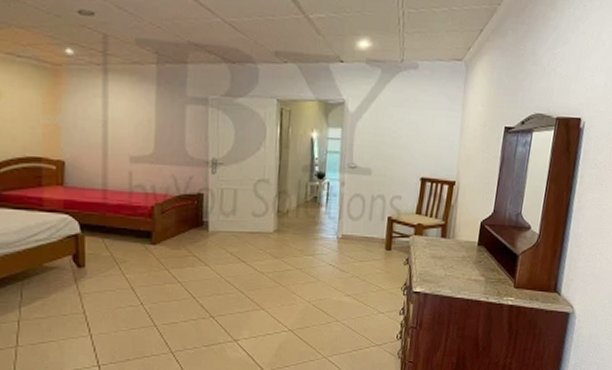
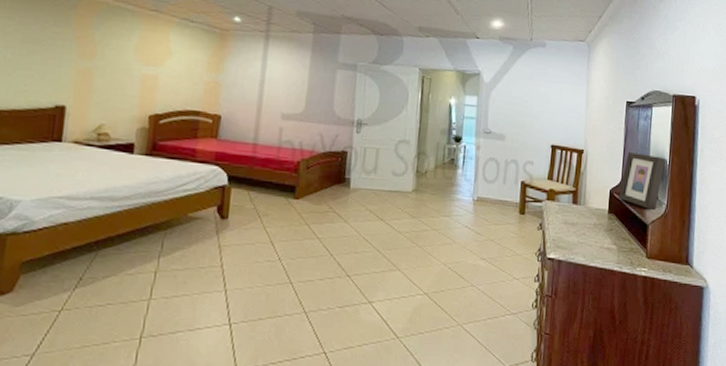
picture frame: none [489,182,543,241] -> present [618,152,666,211]

